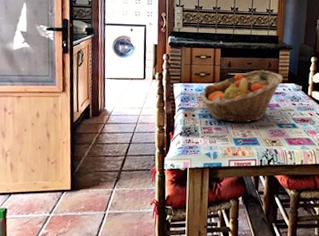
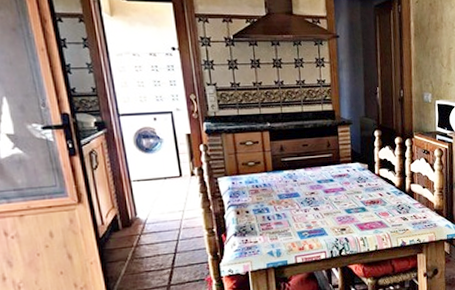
fruit basket: present [200,70,283,123] -> none [252,151,345,215]

